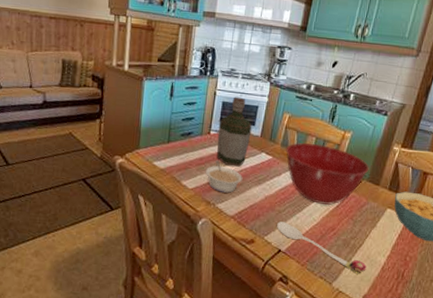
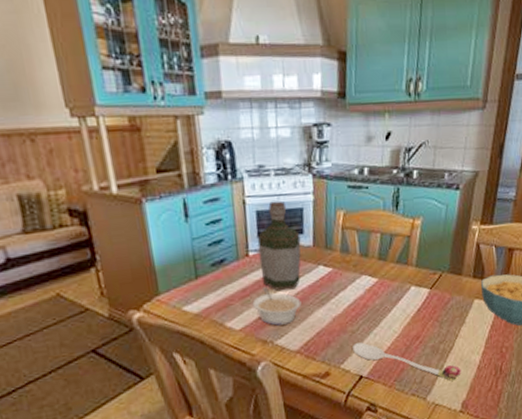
mixing bowl: present [286,143,369,206] -> none [347,240,448,312]

